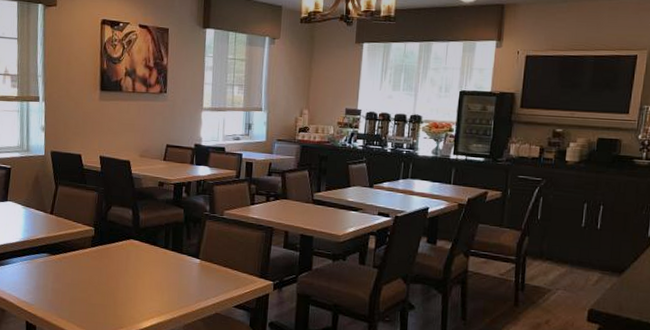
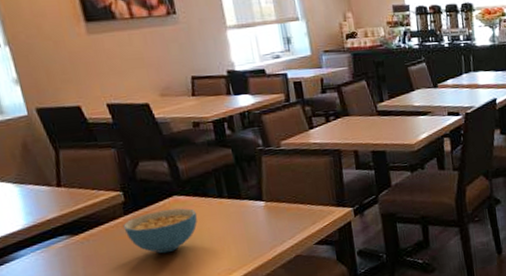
cereal bowl: none [88,249,145,286] -> present [123,208,198,254]

